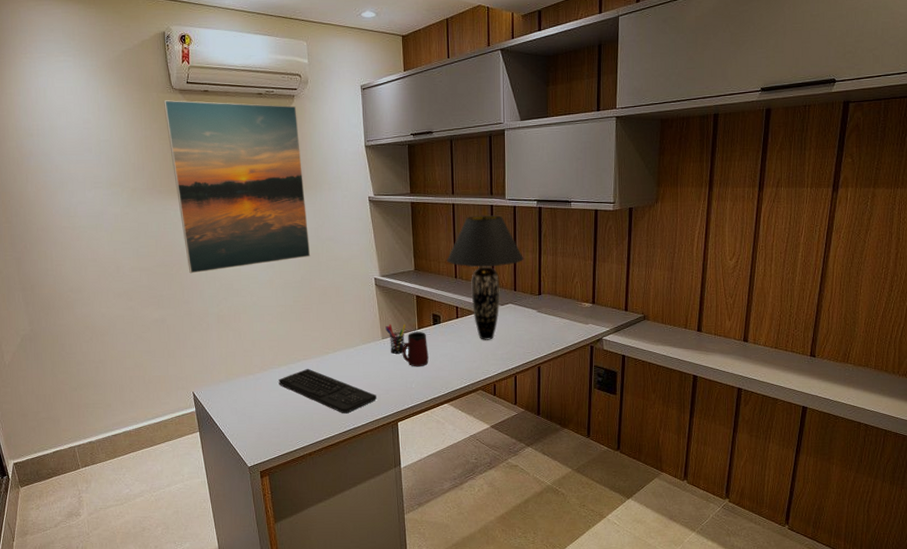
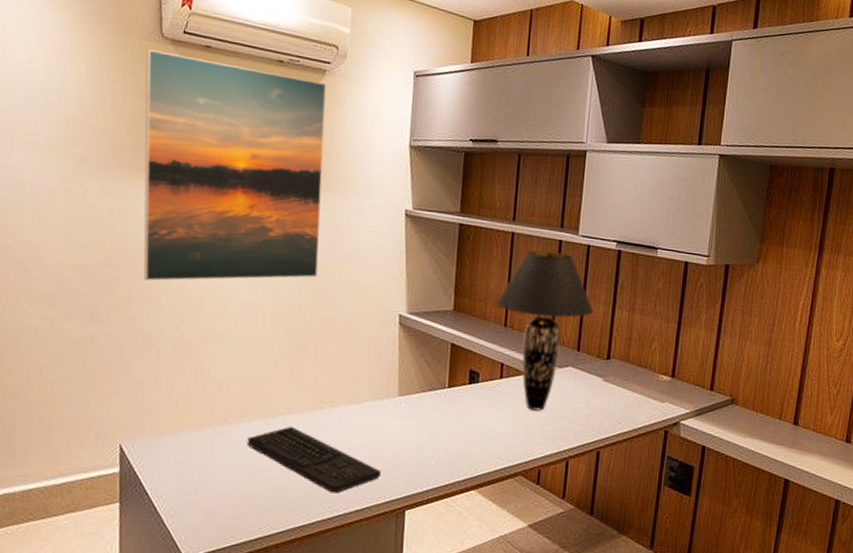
pen holder: present [385,324,407,354] -> none [405,377,434,418]
mug: present [402,332,429,367] -> none [422,391,459,438]

